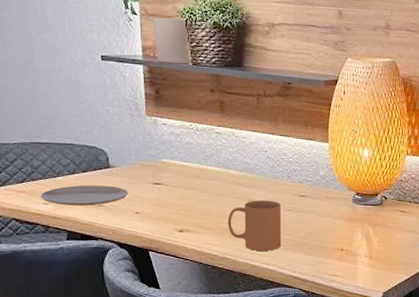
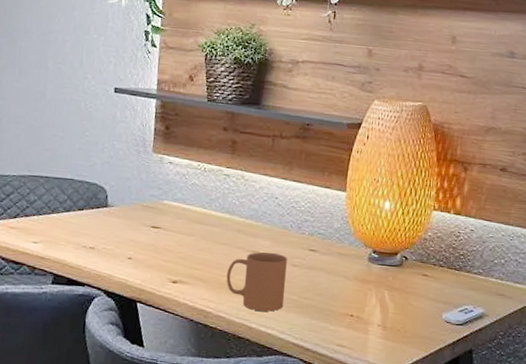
plate: present [40,185,129,206] -> none [31,224,124,248]
candle holder: present [152,18,190,65] -> none [171,51,209,100]

